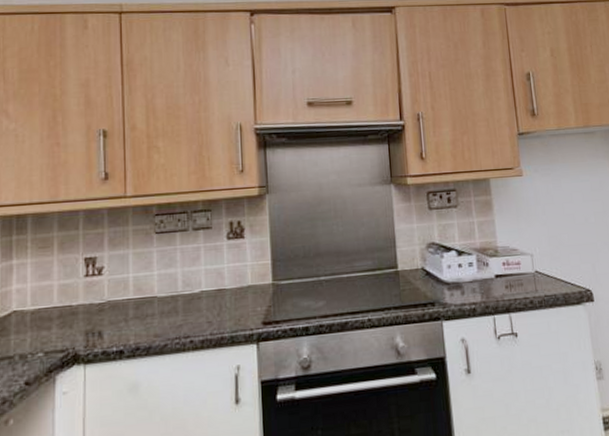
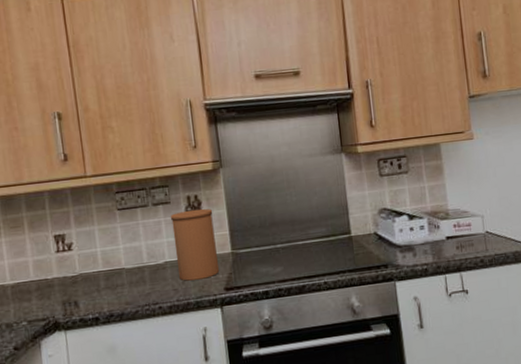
canister: none [210,235,259,313] -> present [170,208,220,281]

